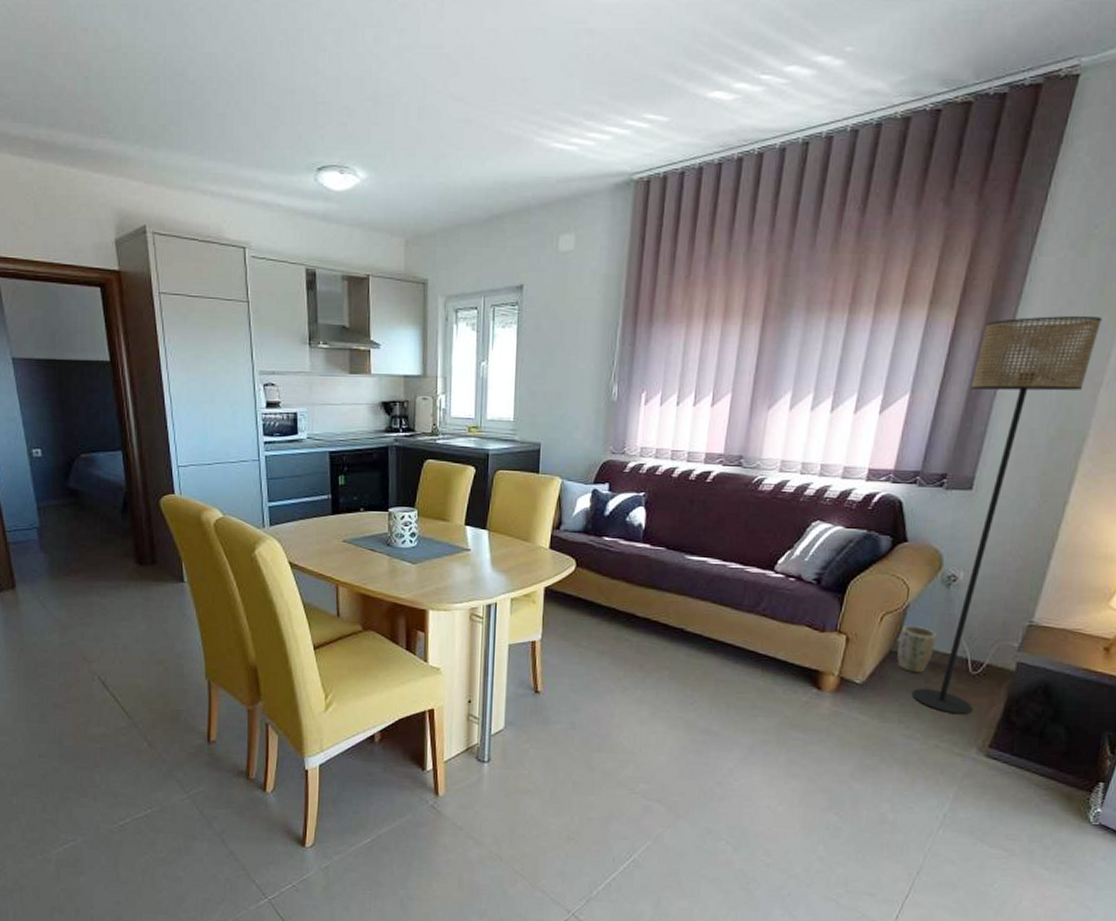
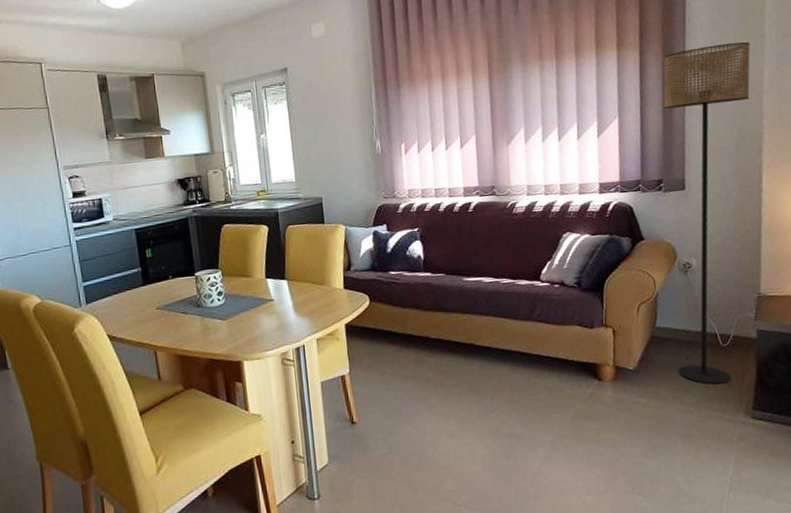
plant pot: present [897,626,937,673] -> none [656,311,687,353]

